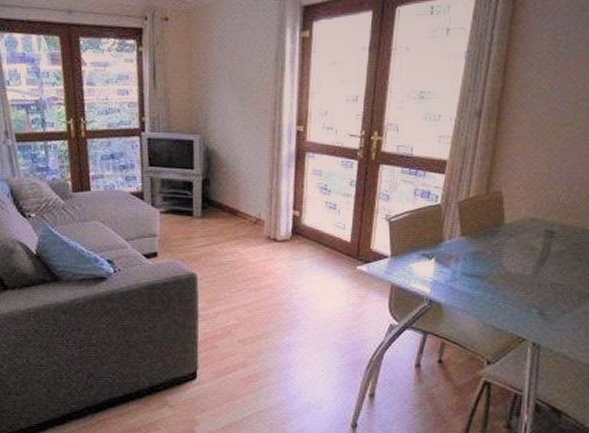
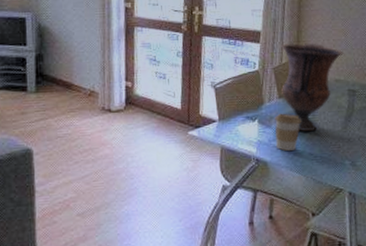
coffee cup: none [452,252,485,293] -> present [275,113,301,151]
vase: none [465,175,544,275] -> present [281,43,344,132]

